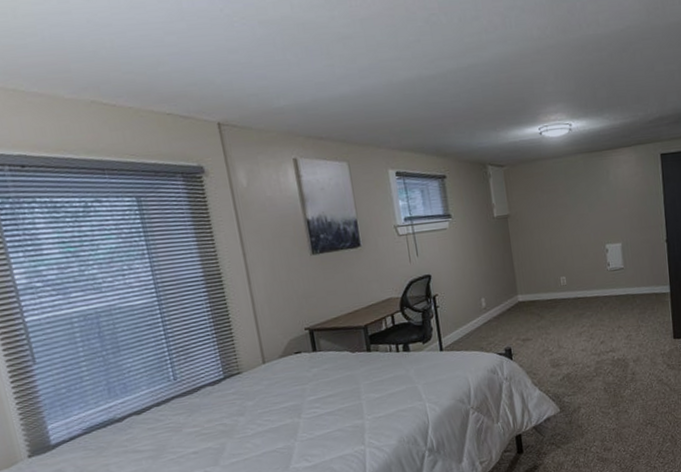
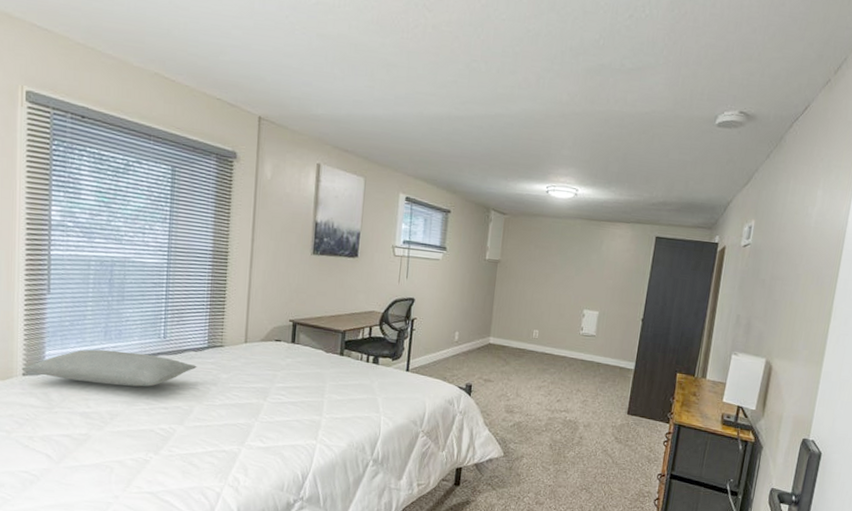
pillow: none [25,399,218,453] -> present [21,349,197,387]

